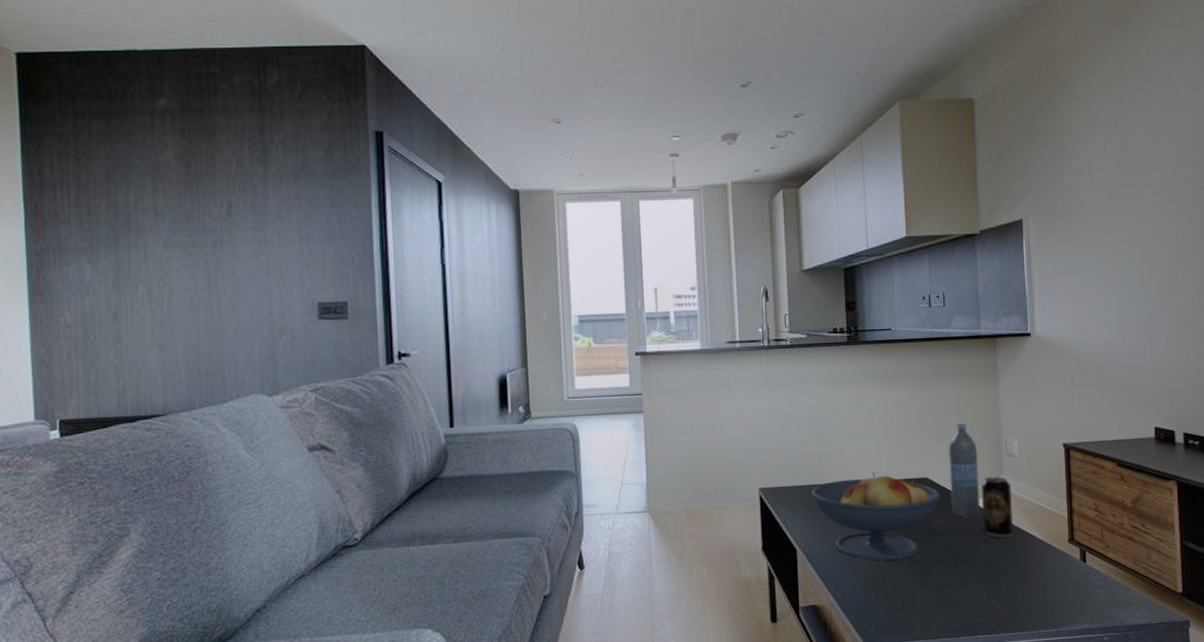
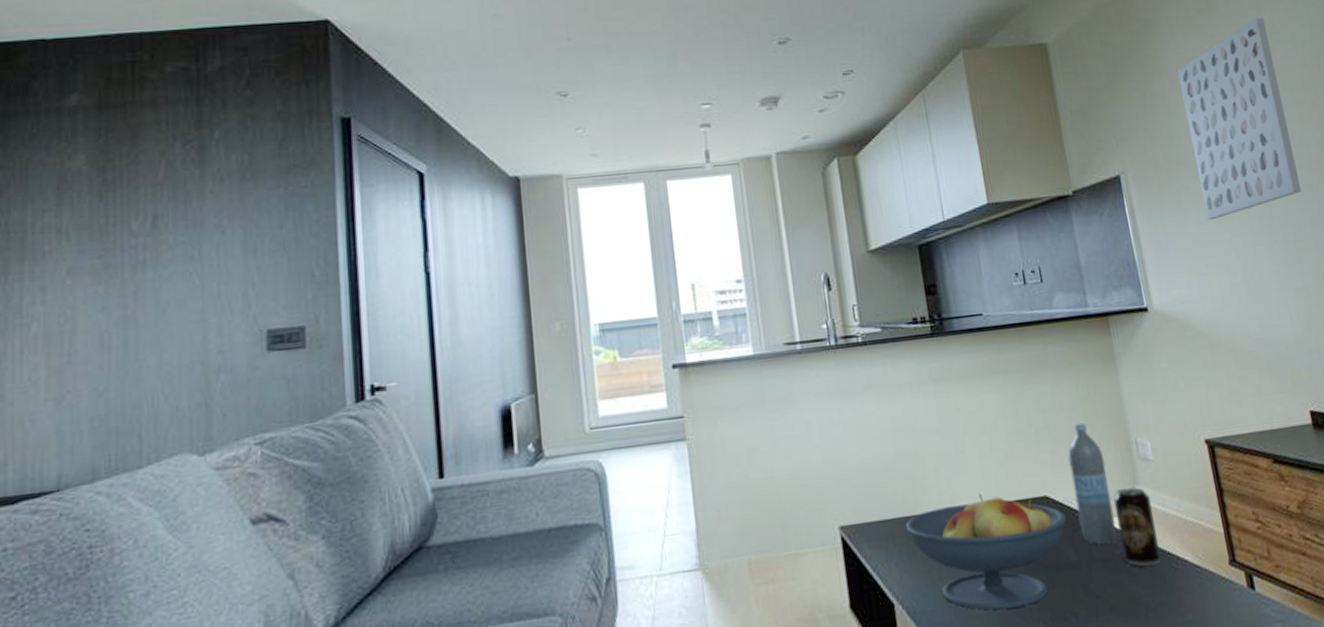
wall art: none [1086,85,1179,262] -> present [1177,17,1302,220]

